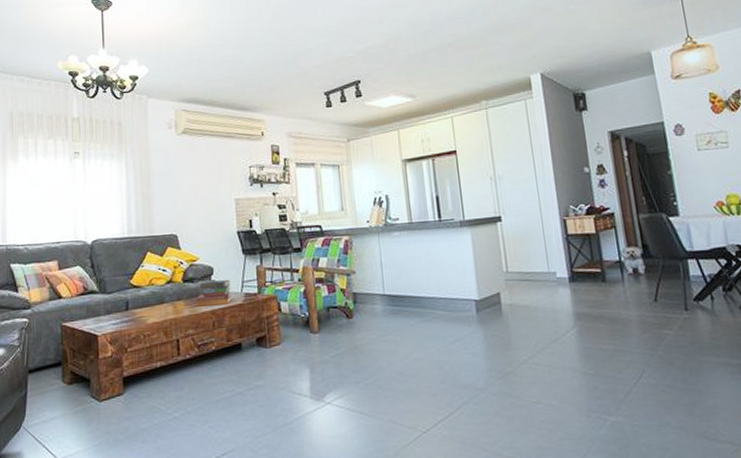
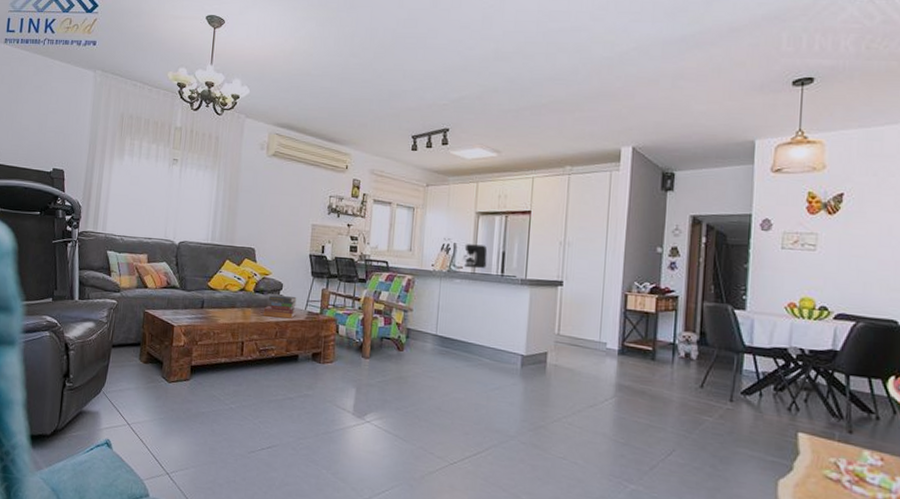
coffee maker: none [397,192,423,219] -> present [462,244,488,269]

